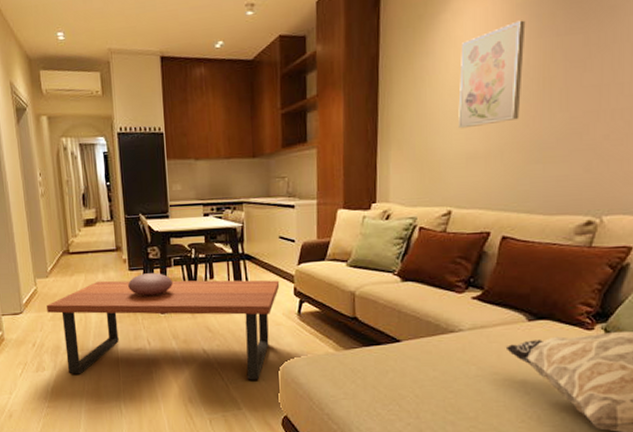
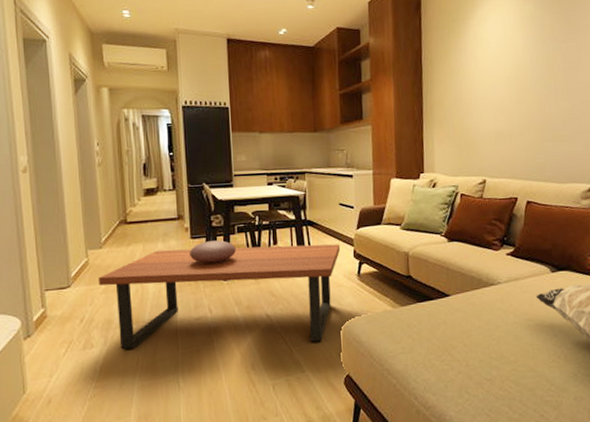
wall art: present [458,20,526,129] -> none [486,29,534,112]

